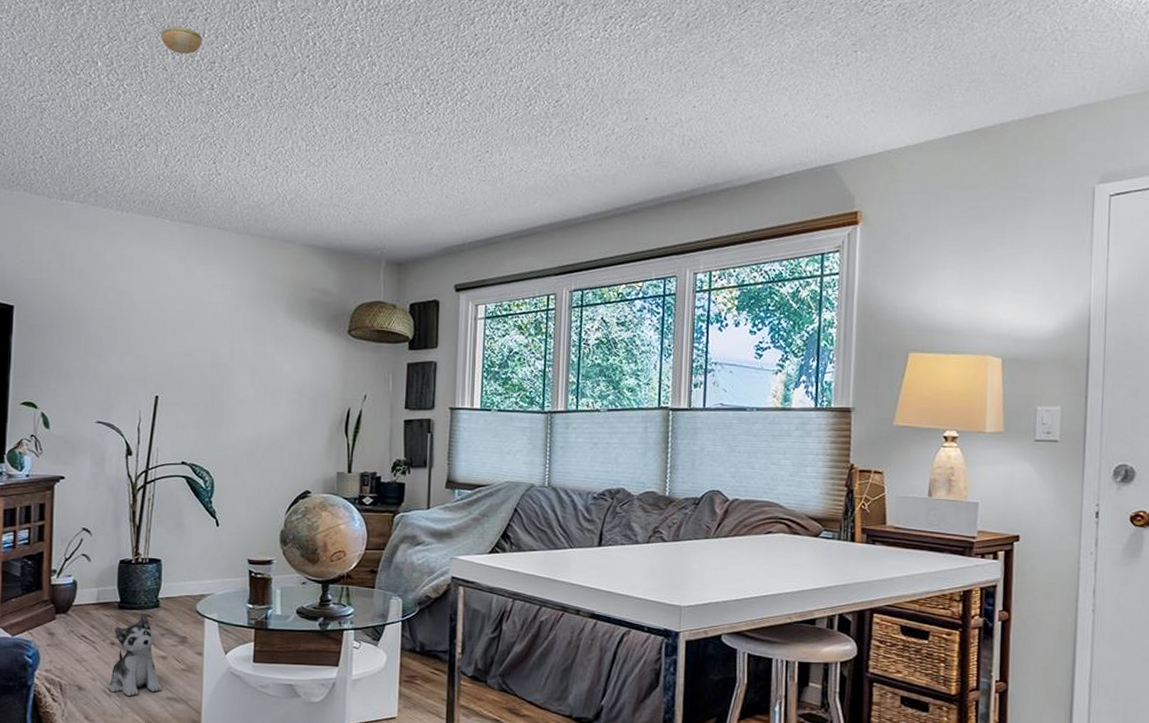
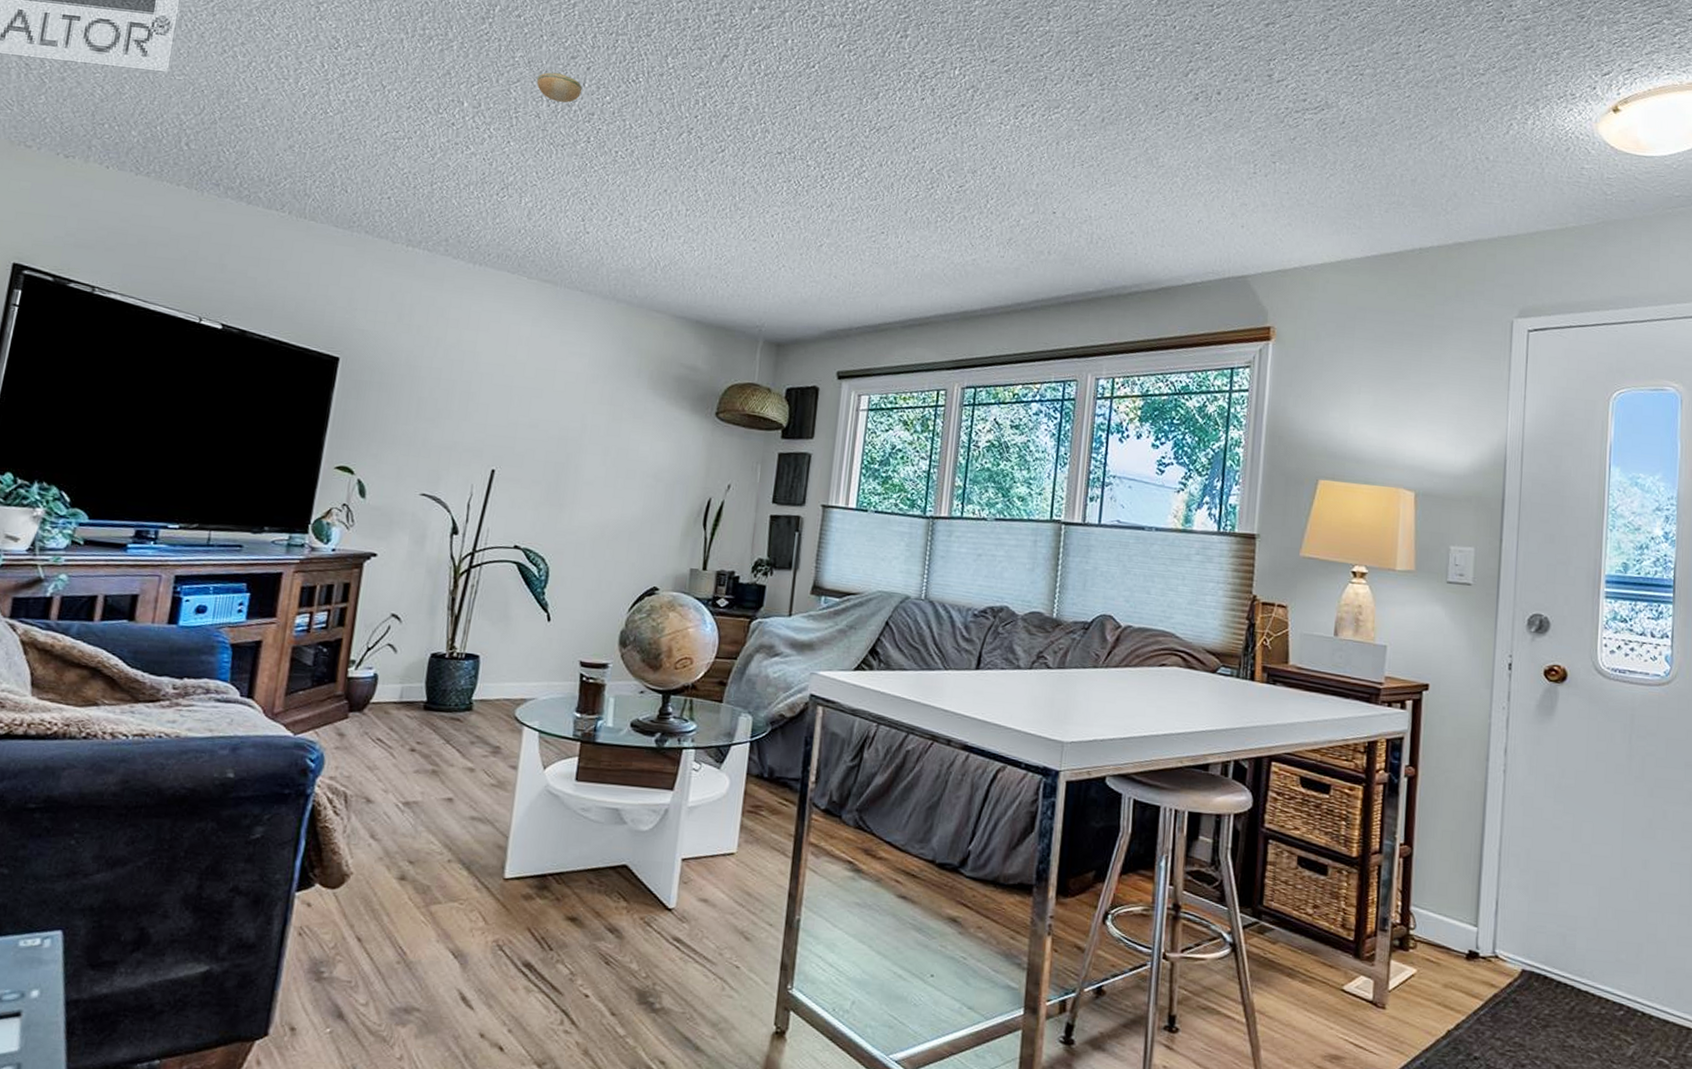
plush toy: present [108,614,162,697] -> none [401,717,466,814]

